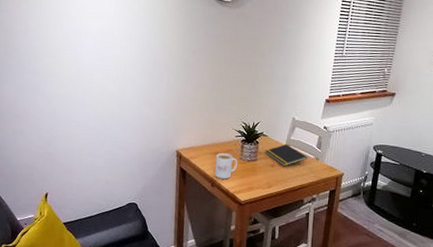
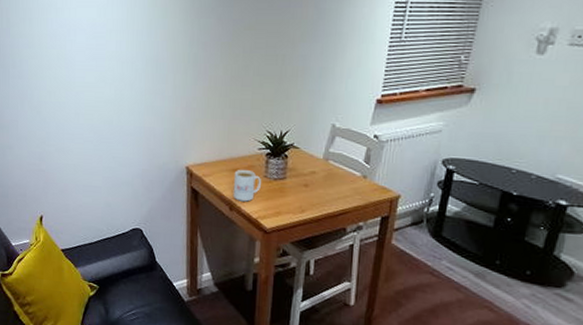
notepad: present [265,144,308,167] -> none [296,158,353,187]

